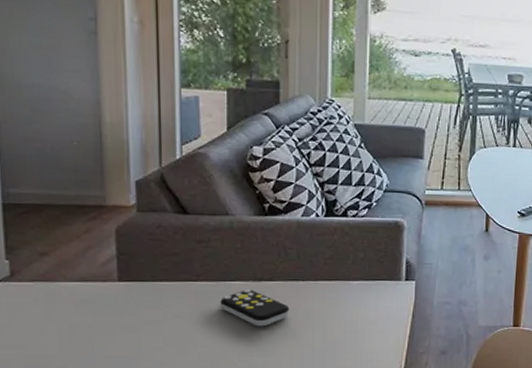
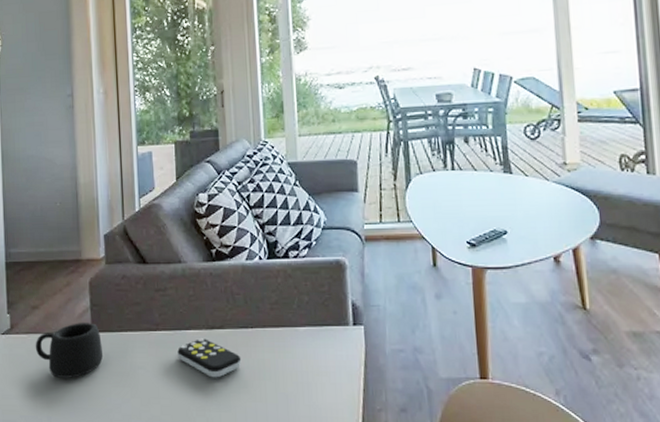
mug: none [44,271,132,327] -> present [35,323,104,378]

